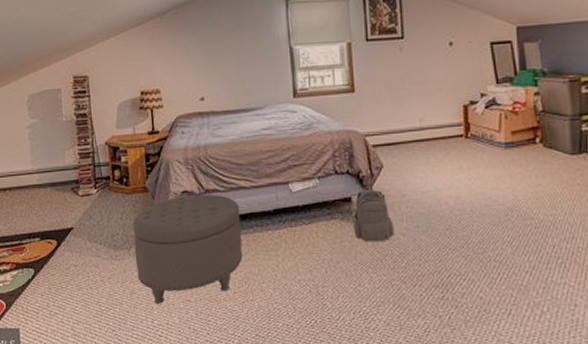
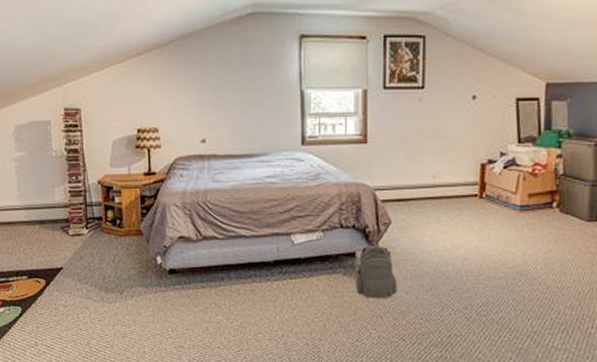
ottoman: present [132,194,243,304] -> none [125,240,239,348]

